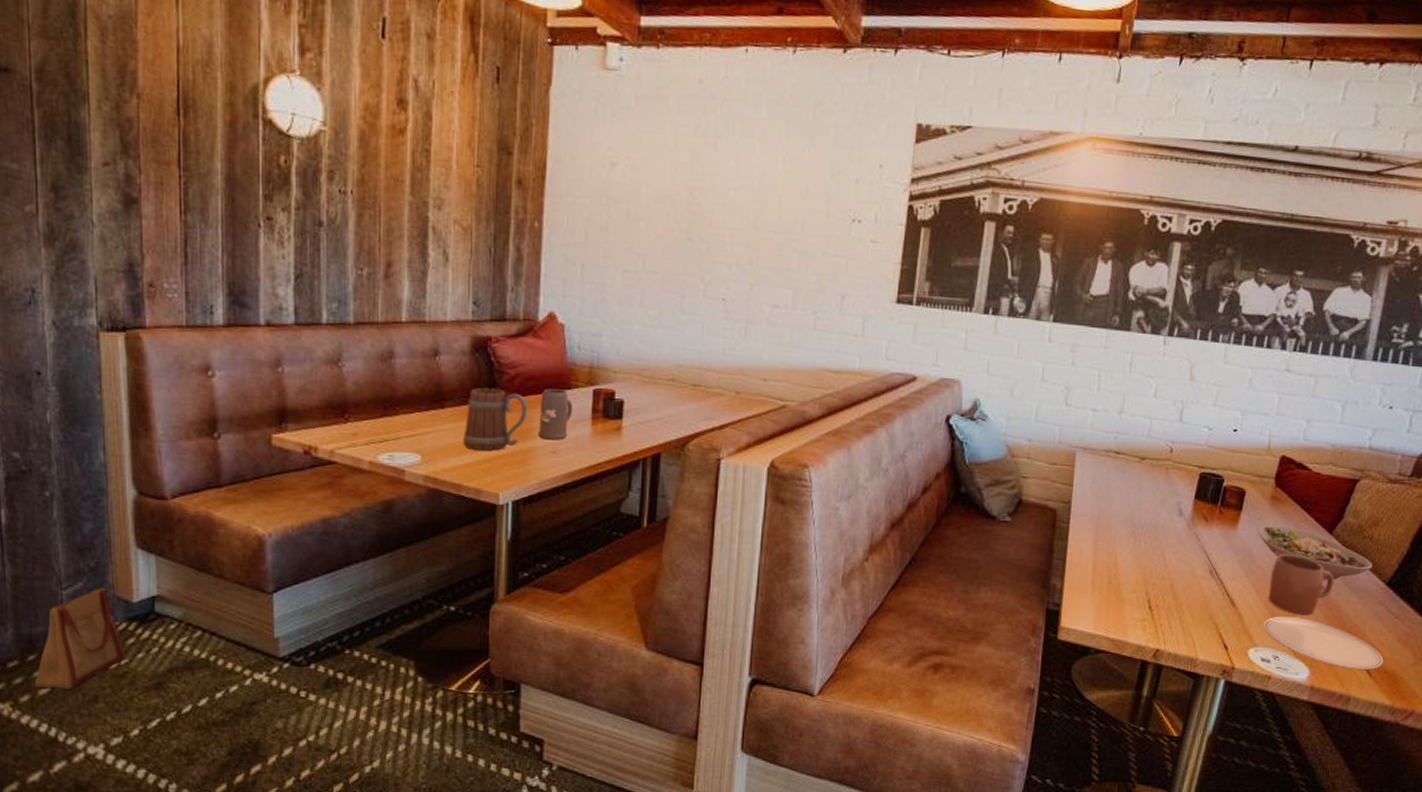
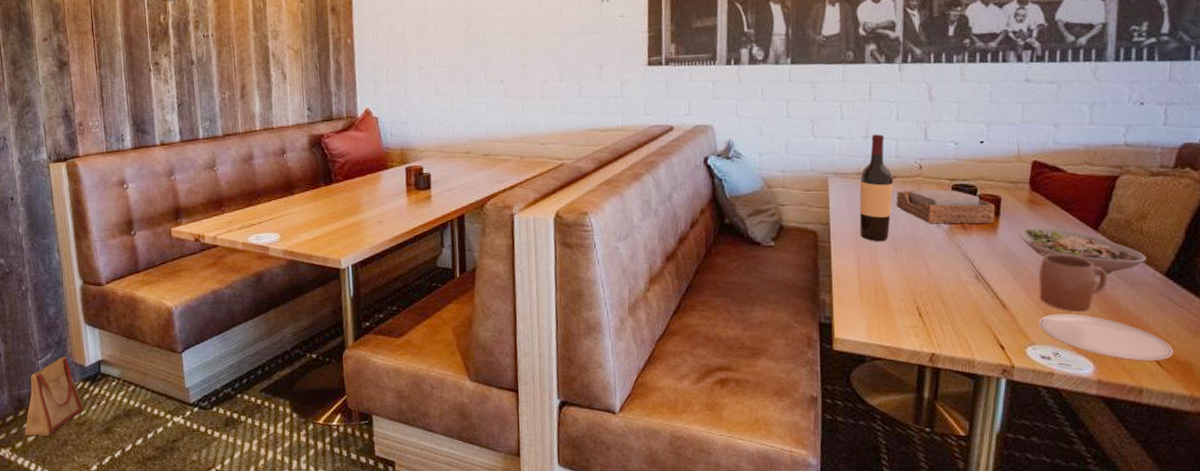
beer mug: present [463,387,528,451] -> none [309,174,357,226]
beer mug: present [538,389,573,440] -> none [365,170,392,212]
wine bottle: none [1100,410,1143,526] -> present [859,134,894,241]
napkin holder: none [1141,474,1238,518] -> present [896,189,995,224]

